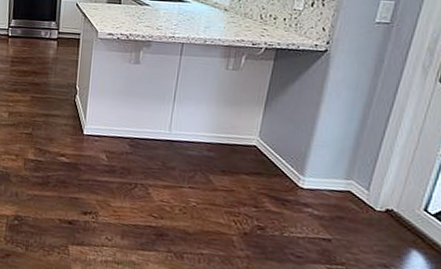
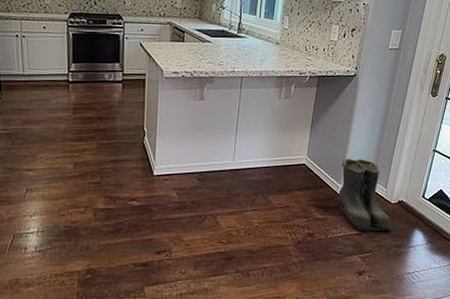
boots: none [299,146,379,244] -> present [338,158,394,231]

